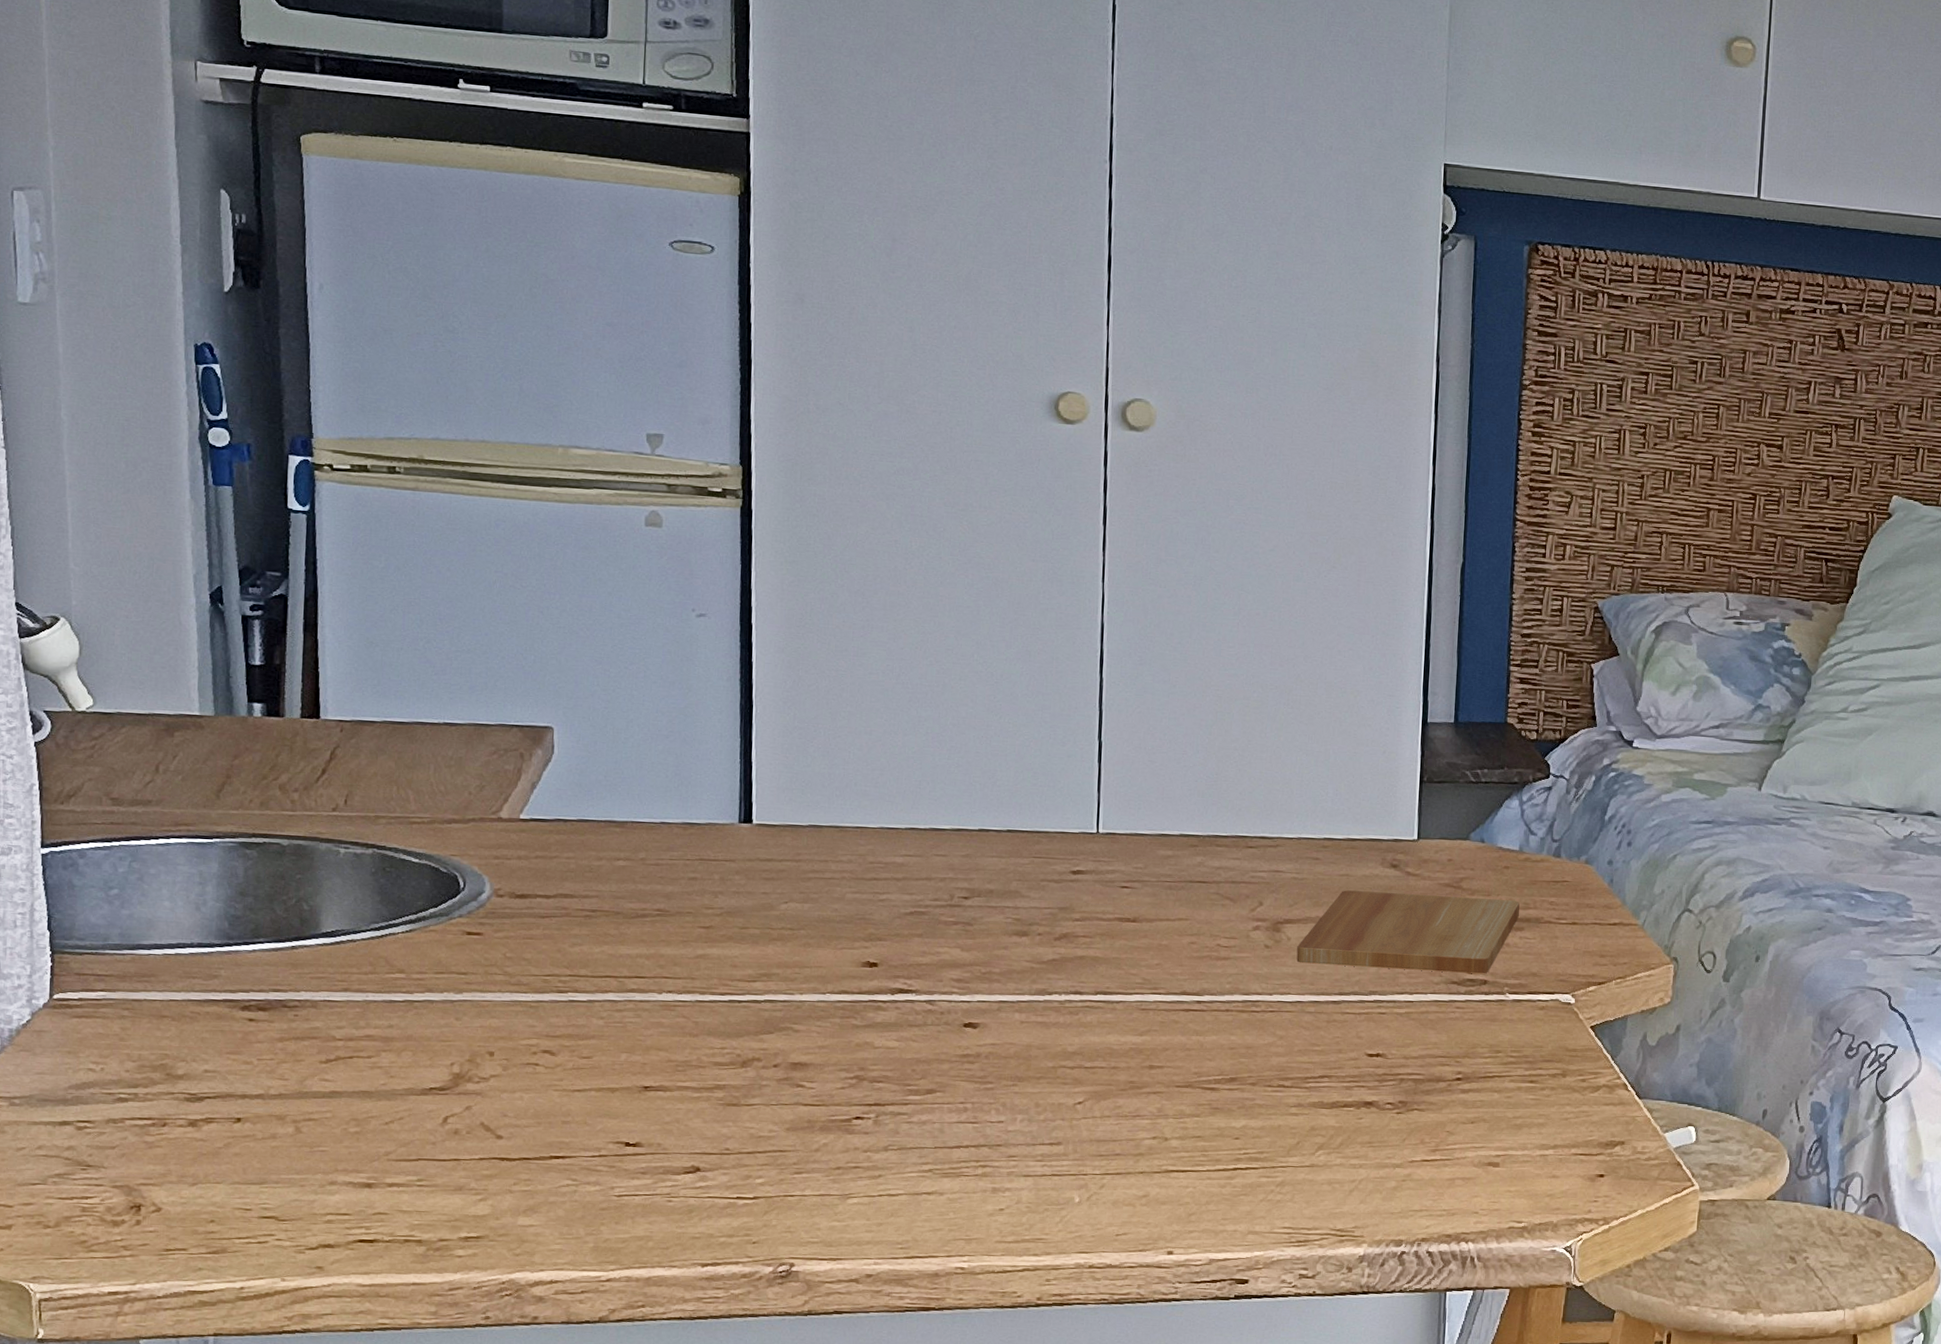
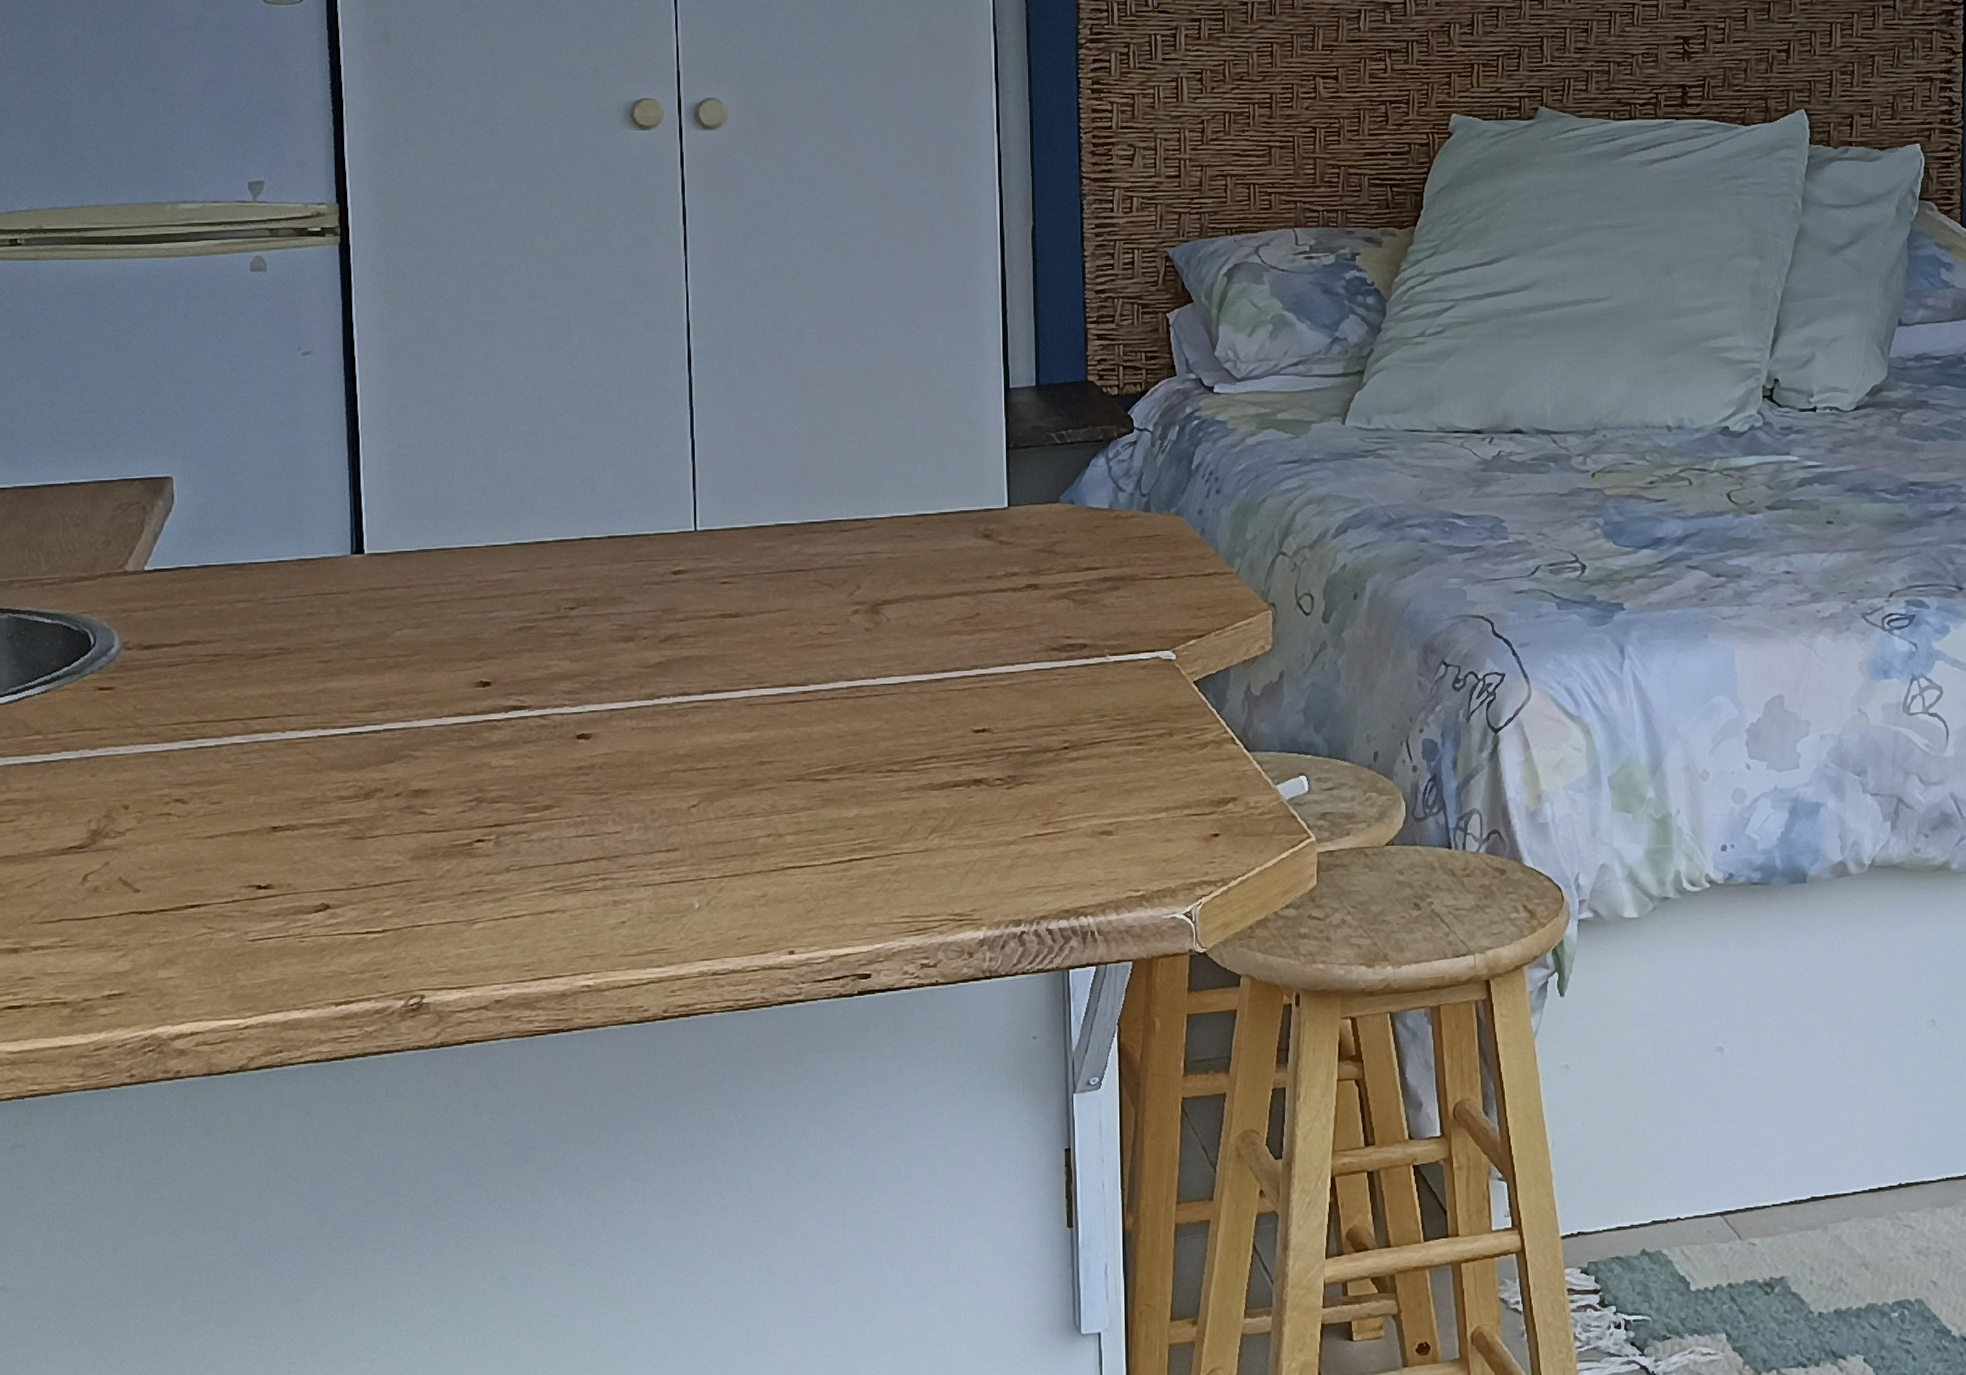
cutting board: present [1296,890,1520,974] -> none [897,560,1115,643]

